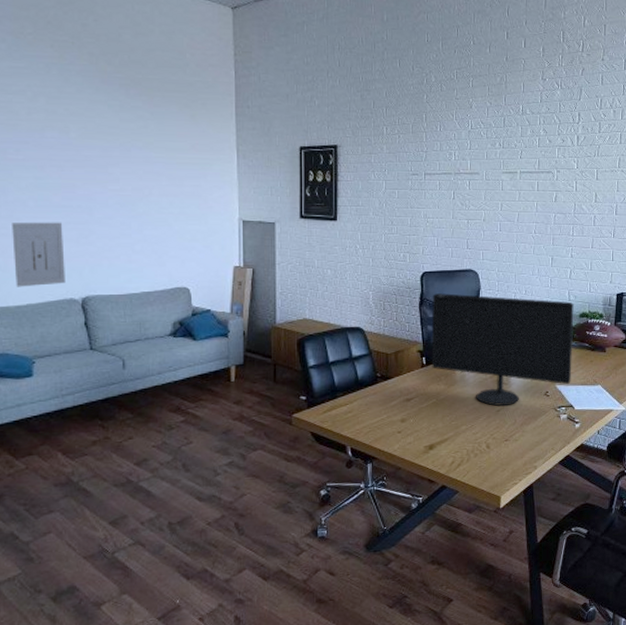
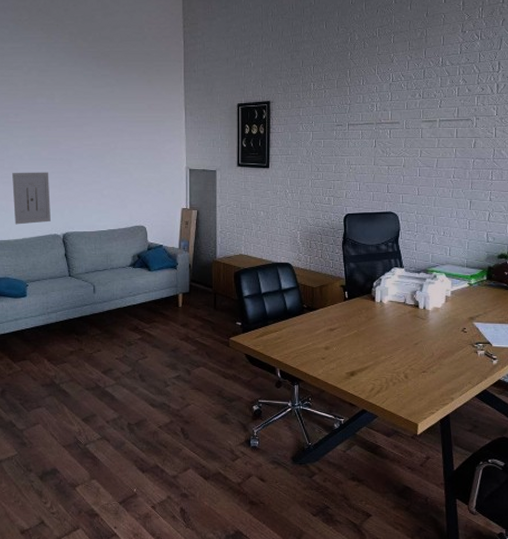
computer monitor: present [431,293,574,406] -> none [353,234,492,339]

